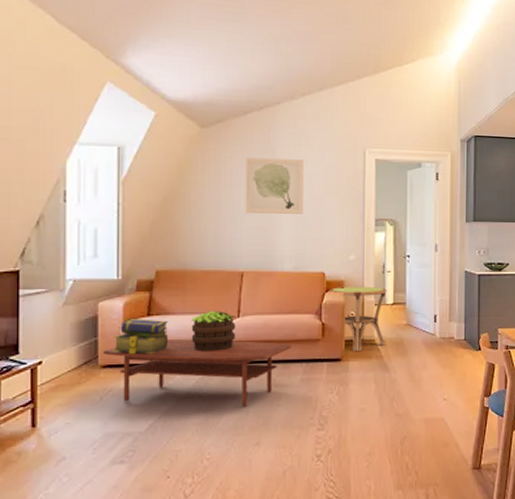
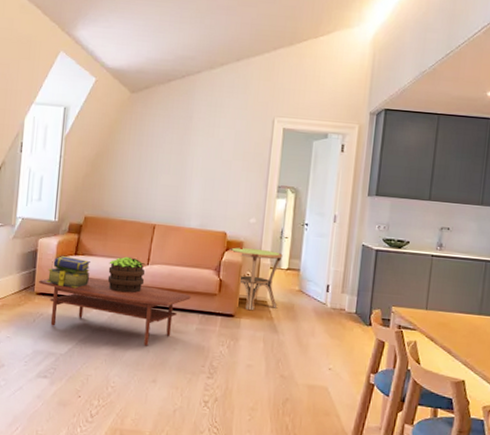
wall art: present [245,157,303,214] -> none [161,121,216,176]

